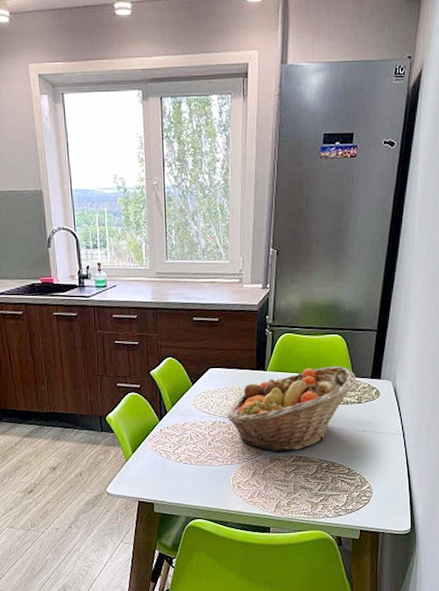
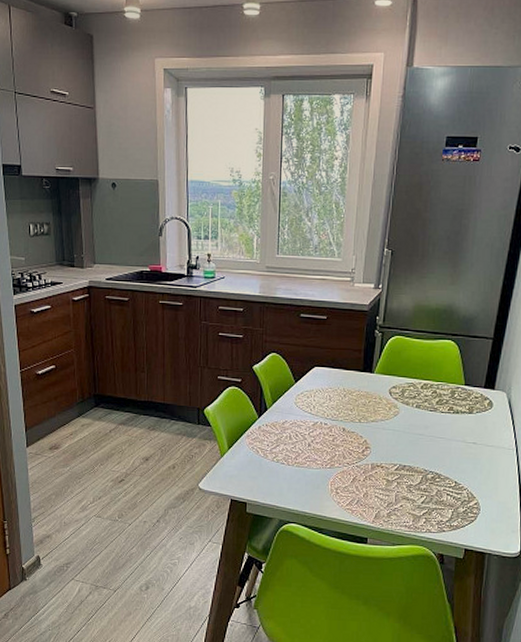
fruit basket: present [227,366,356,453] -> none [329,373,468,459]

